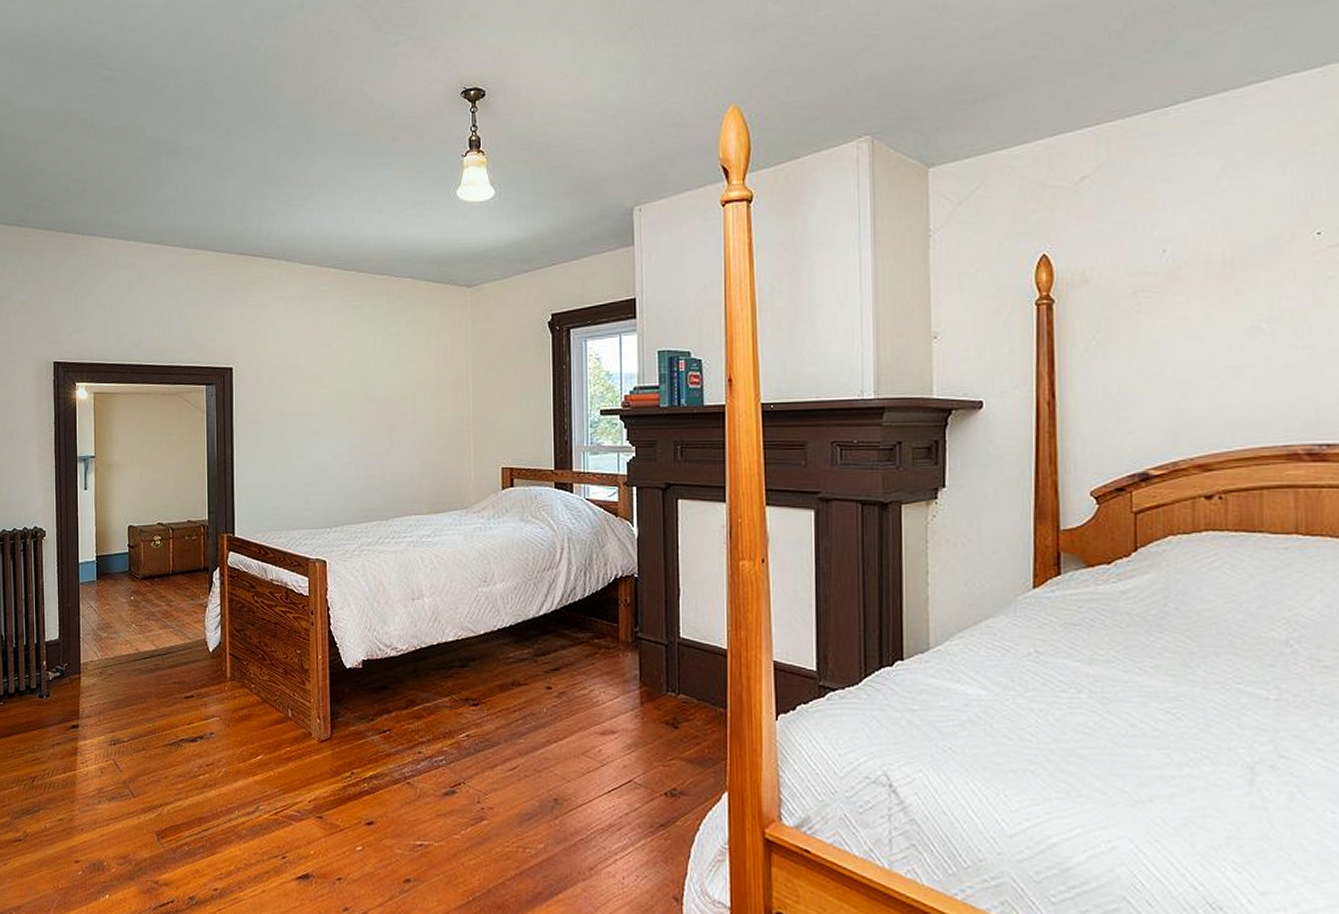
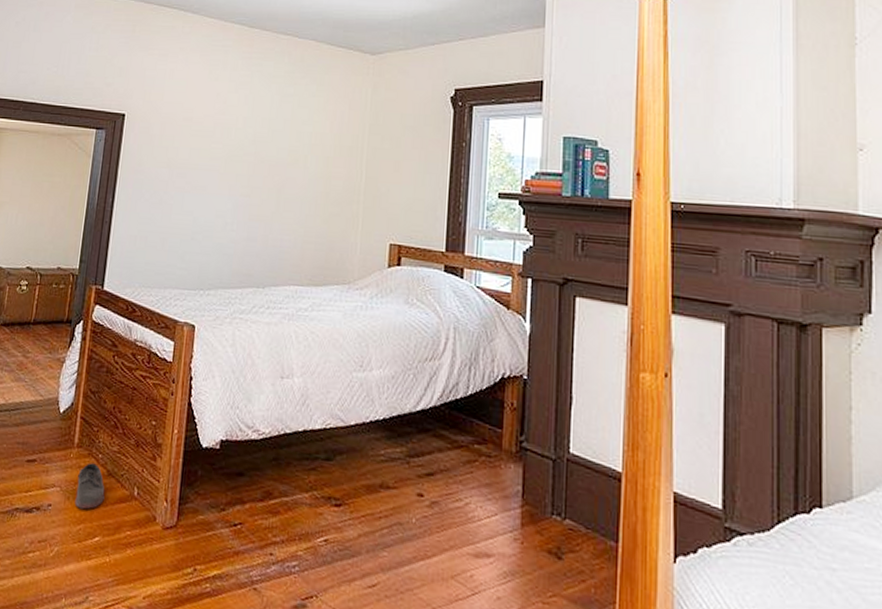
shoe: none [235,693,262,734] -> present [75,463,105,509]

